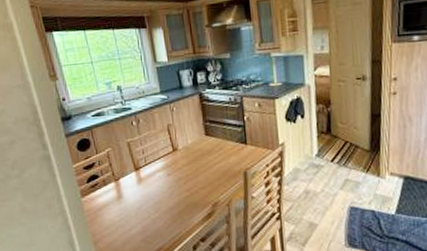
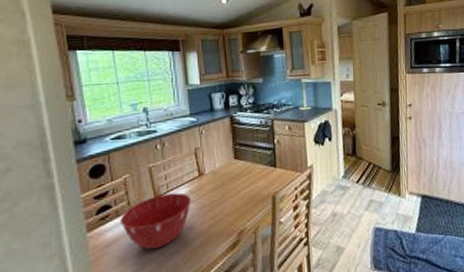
mixing bowl: none [107,166,168,214] -> present [120,192,192,249]

